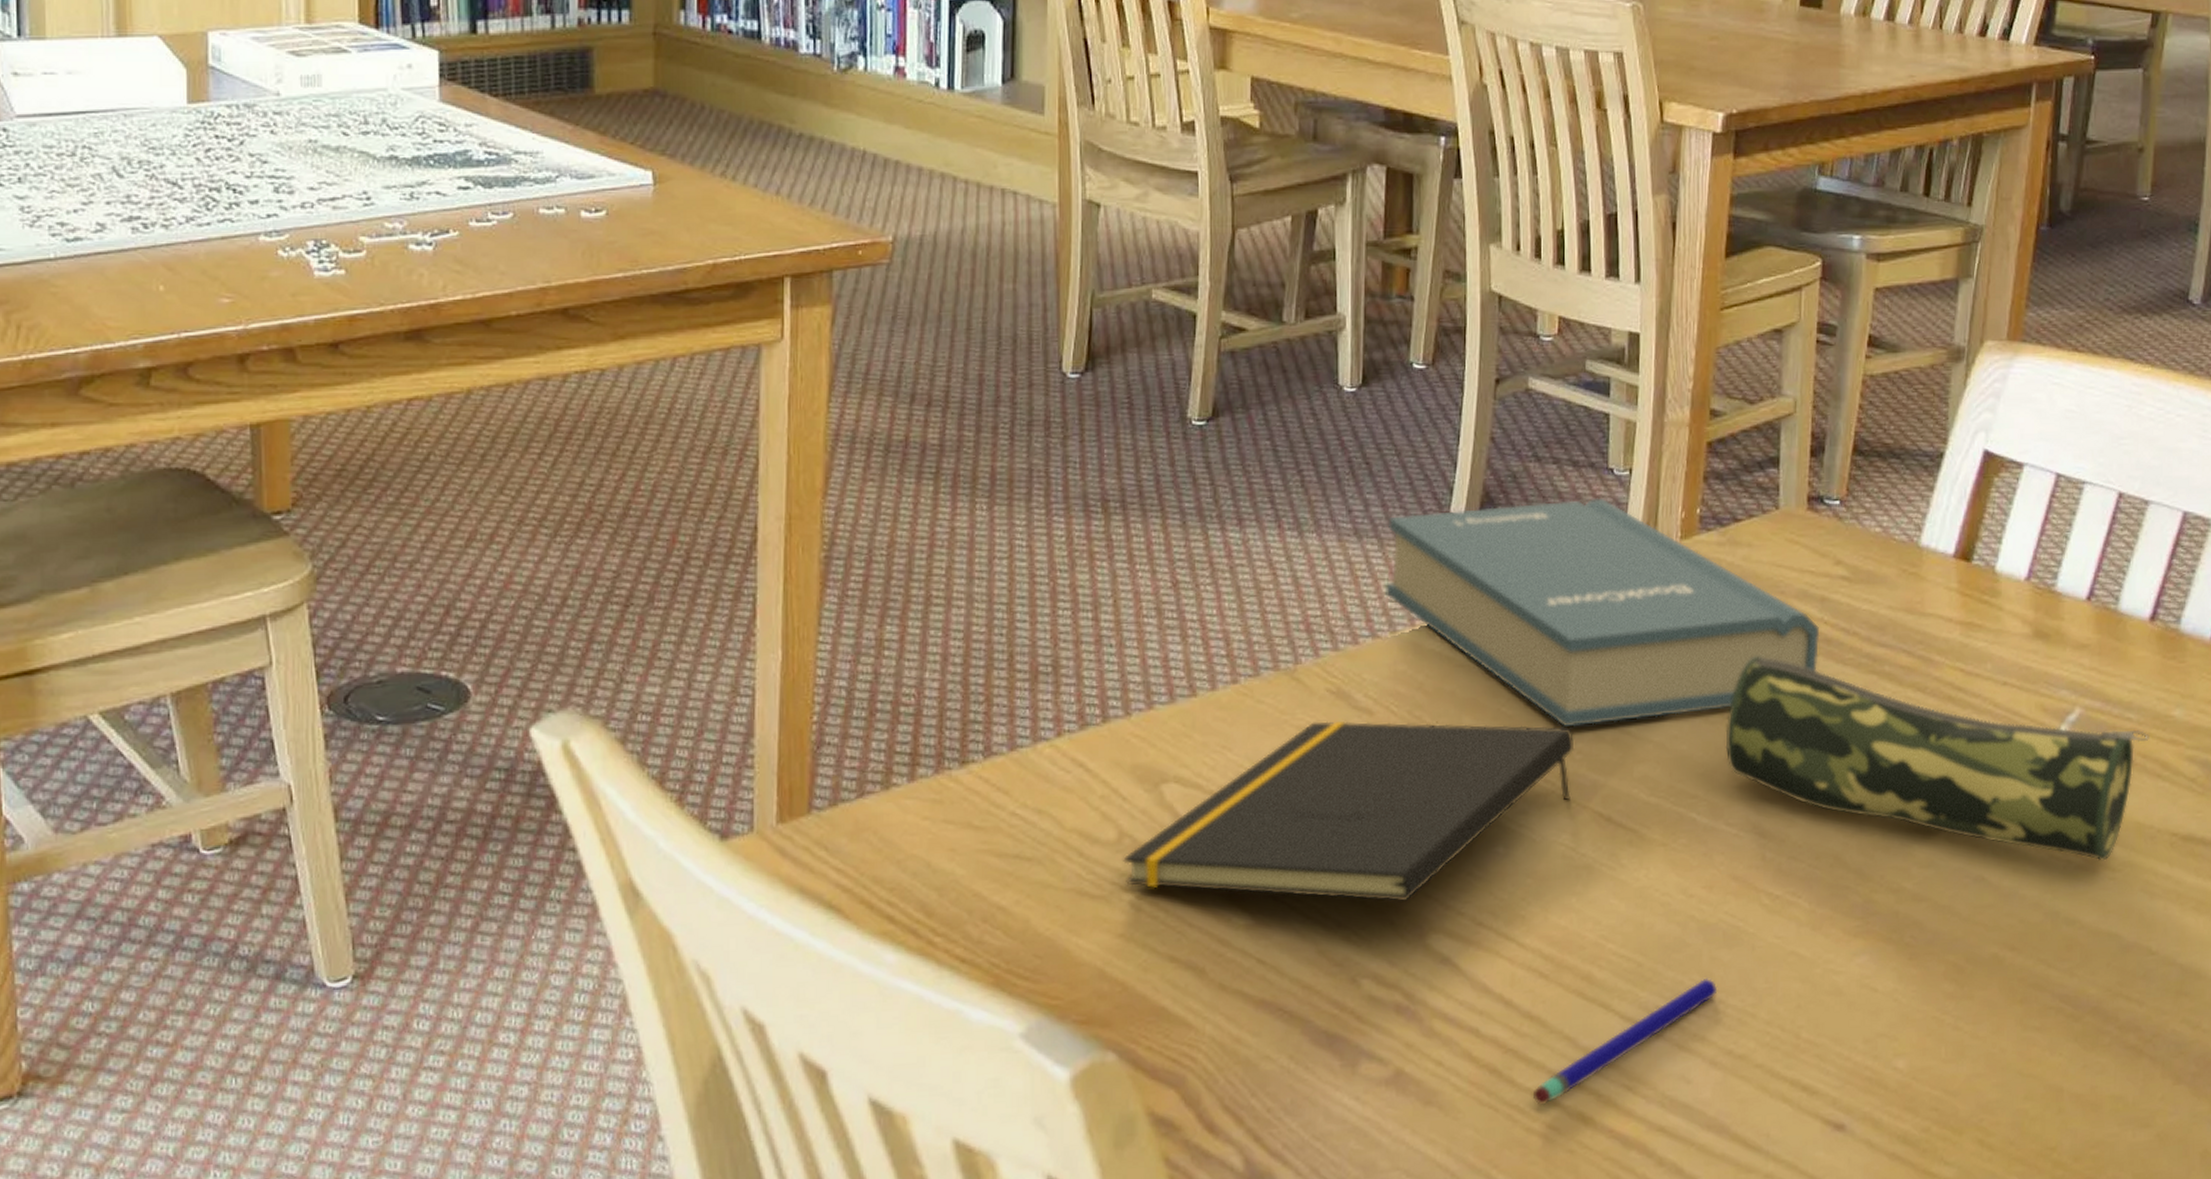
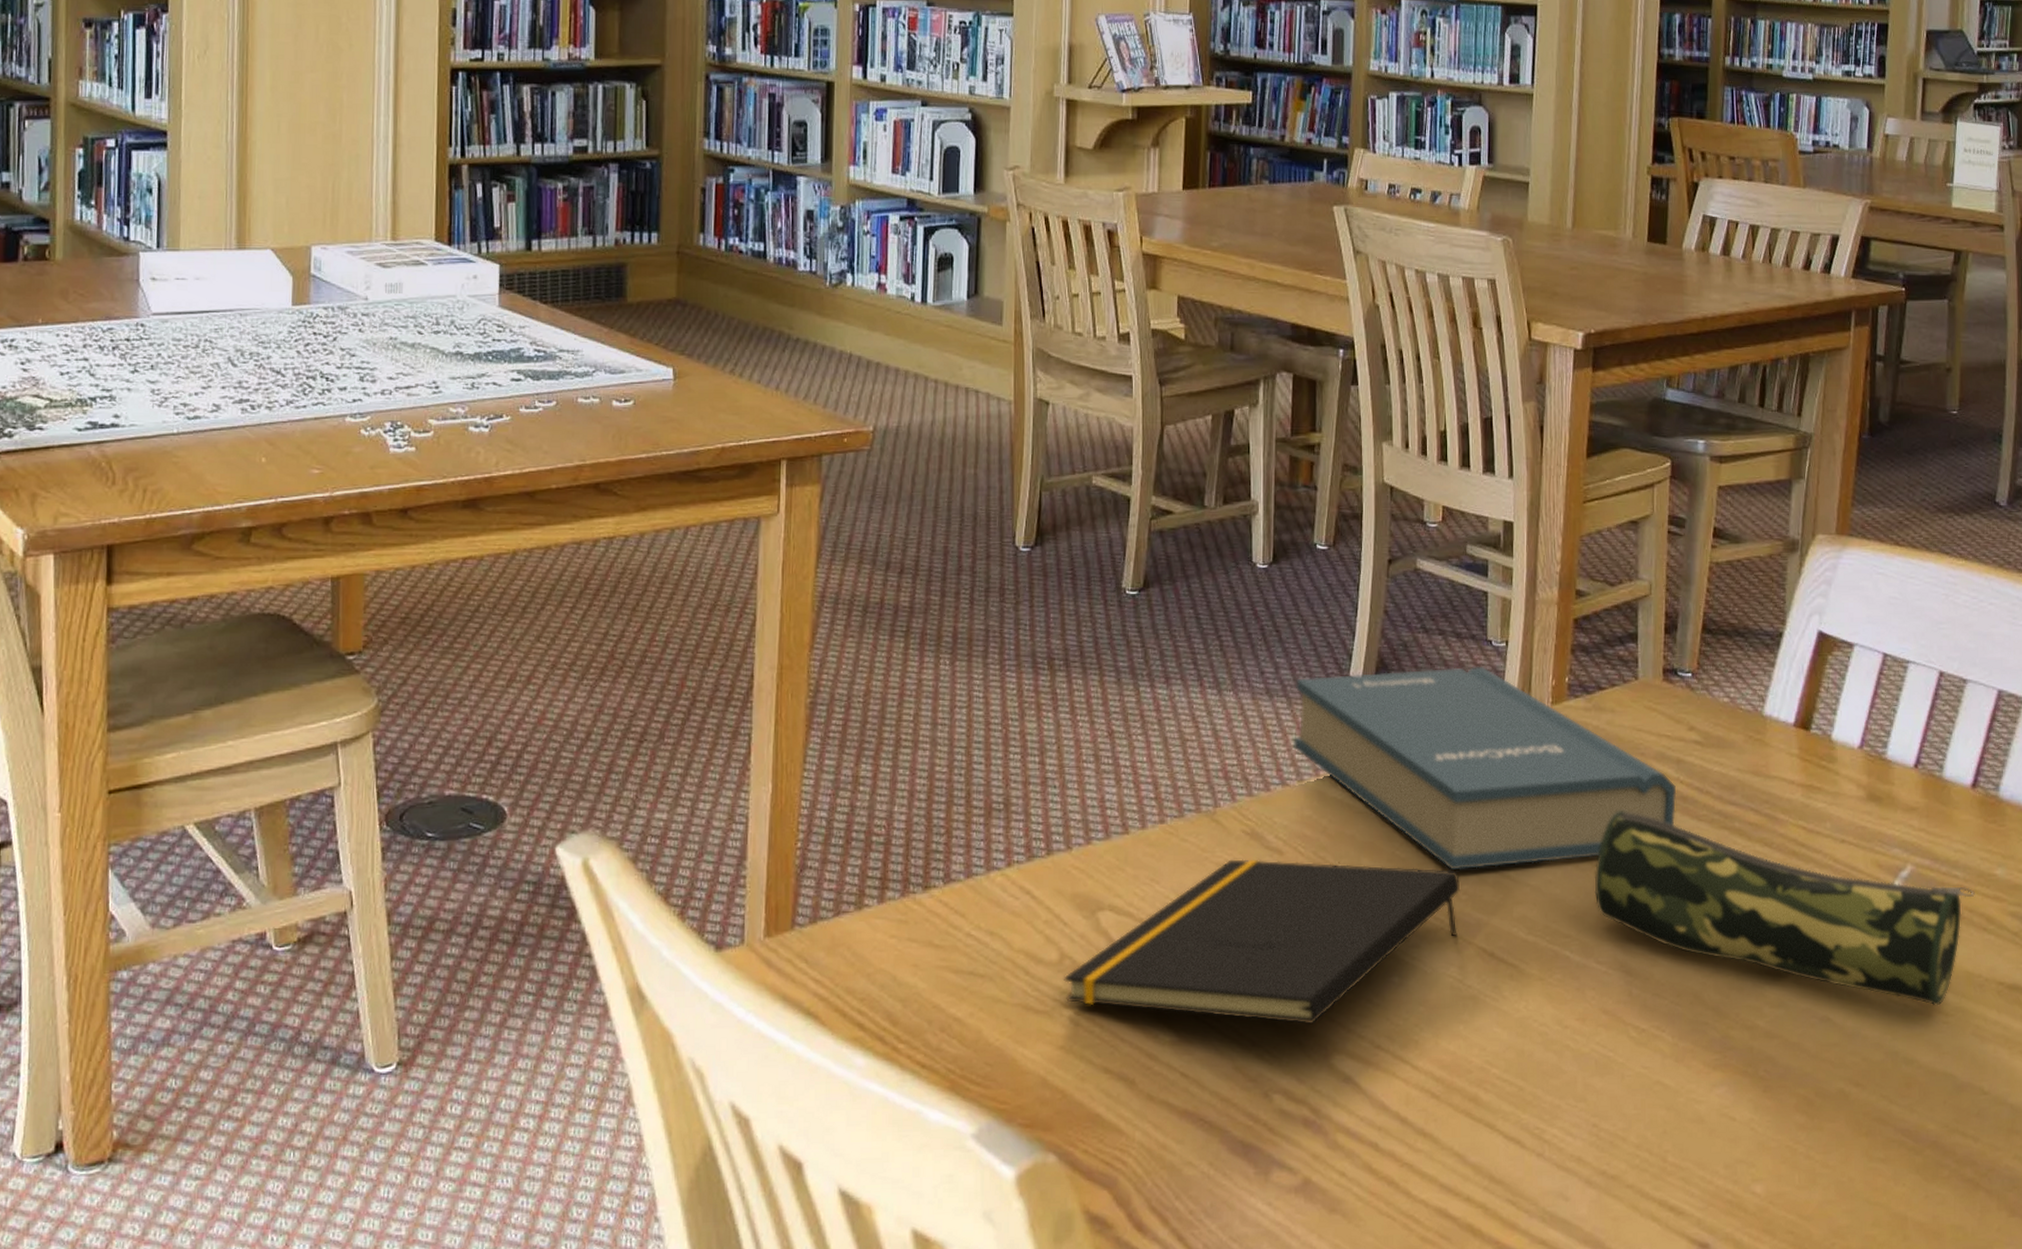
pen: present [1532,977,1718,1105] -> none [1426,1102,1592,1216]

